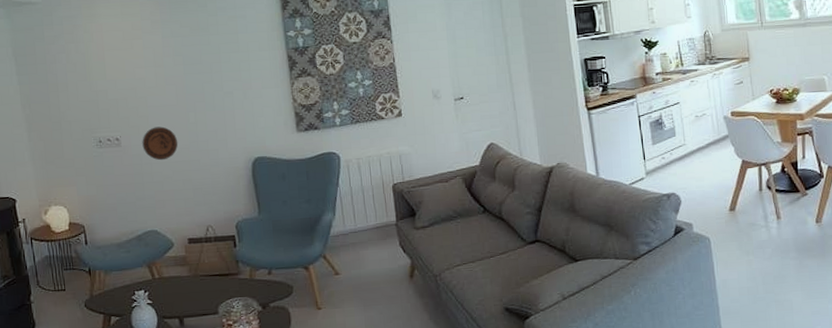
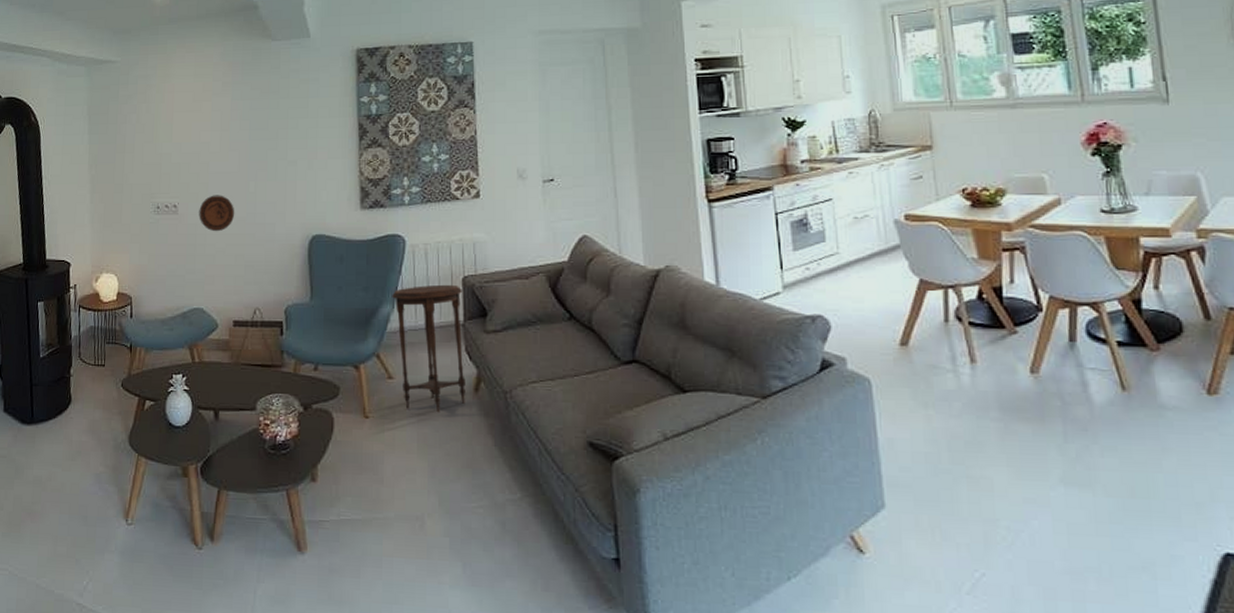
side table: none [332,191,403,299] -> present [392,284,465,413]

